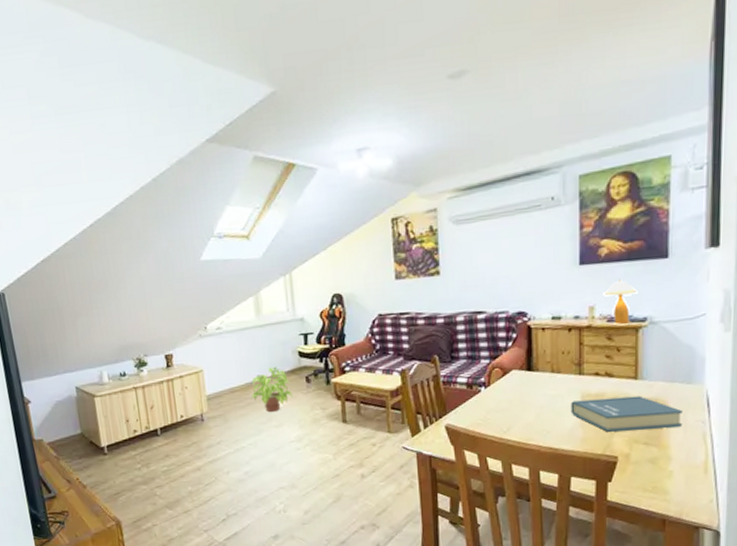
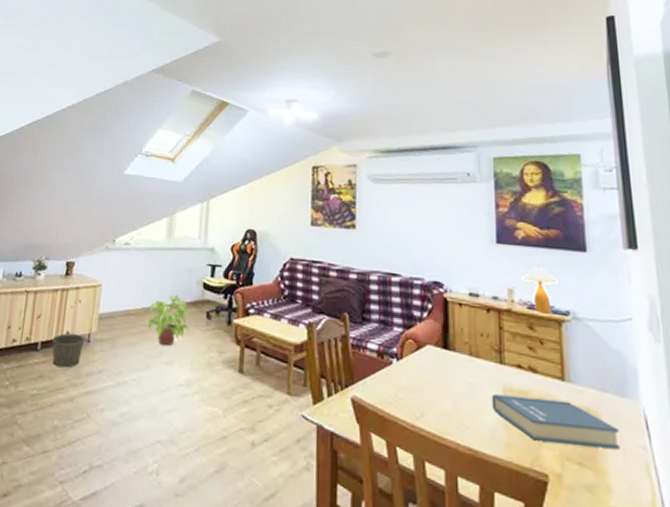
basket: none [169,416,199,446] -> present [52,333,85,368]

